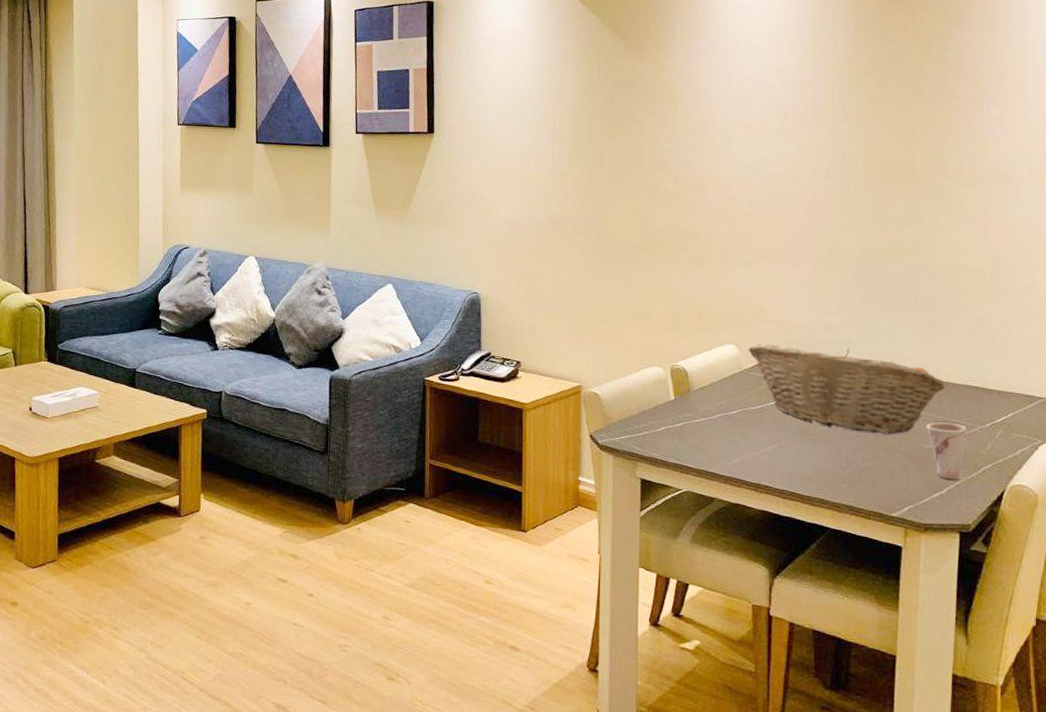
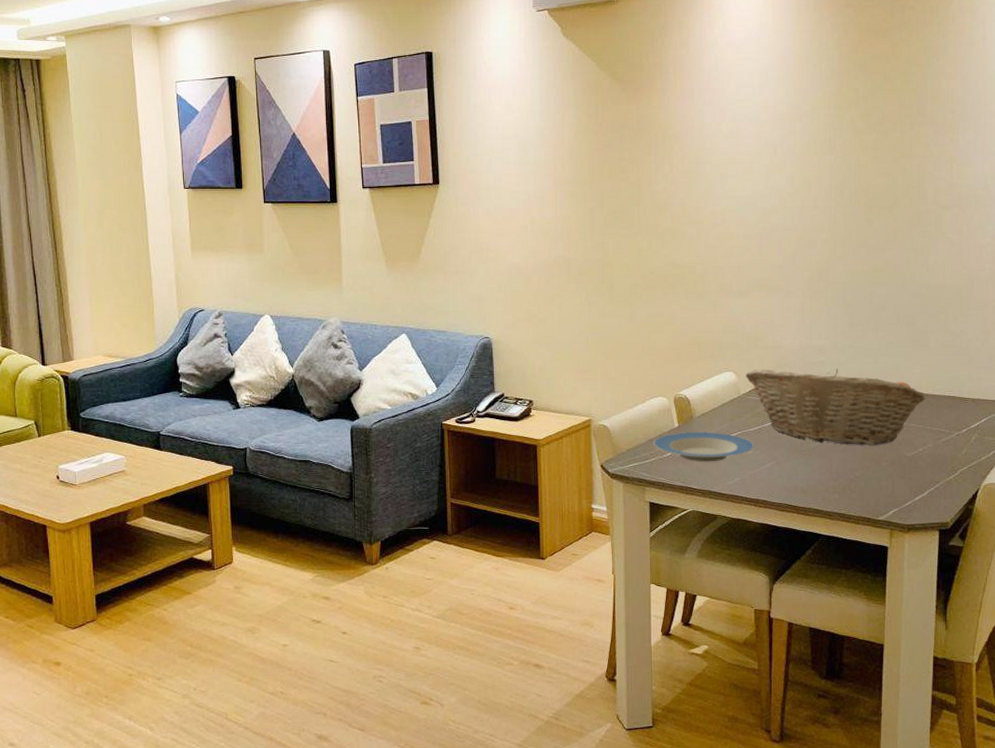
plate: none [647,405,756,440] -> present [654,432,754,462]
cup: present [927,422,968,480] -> none [909,431,946,483]

